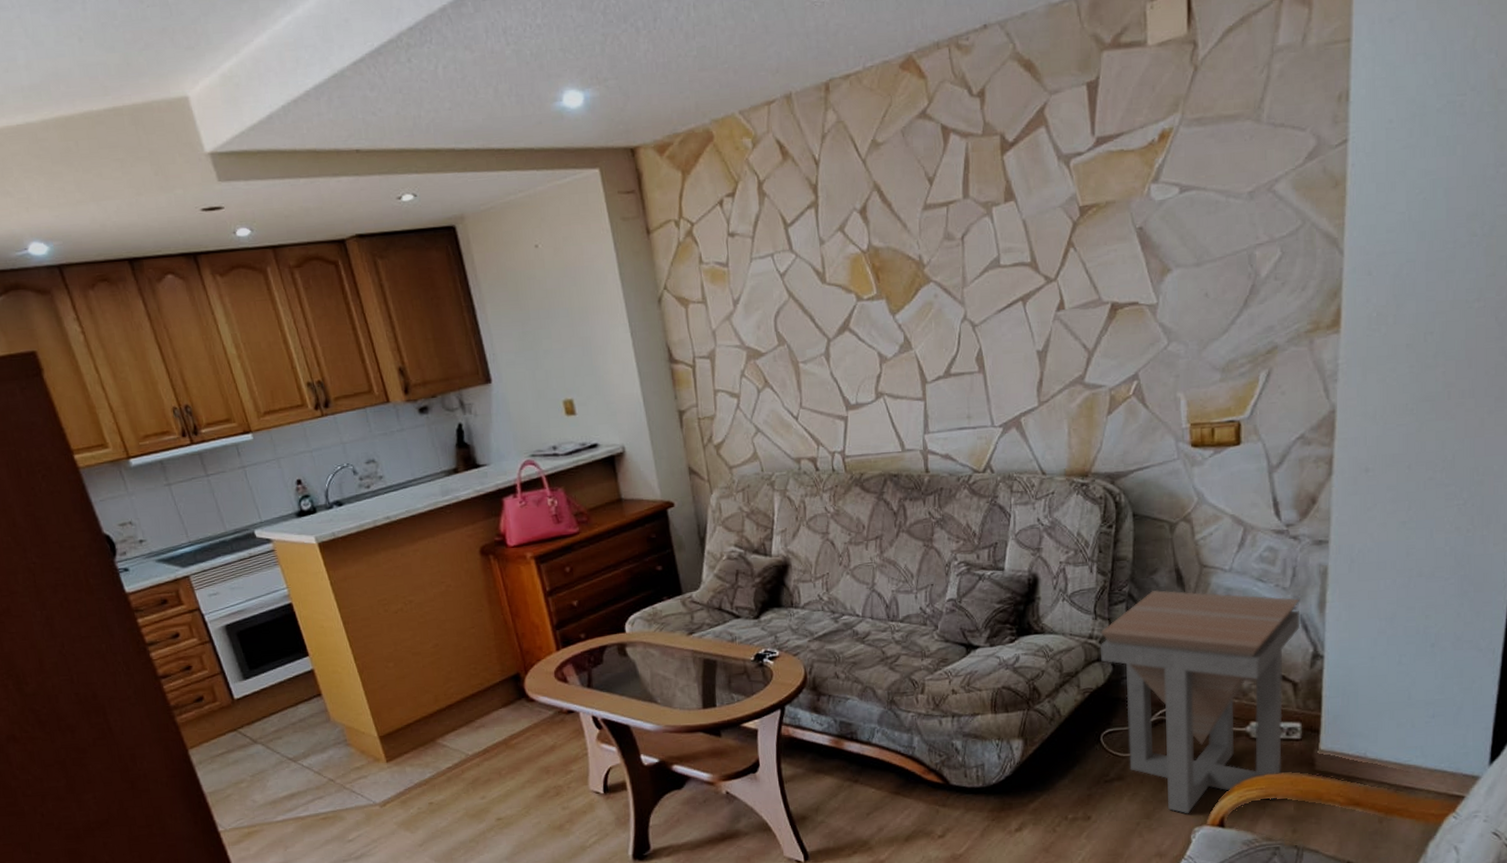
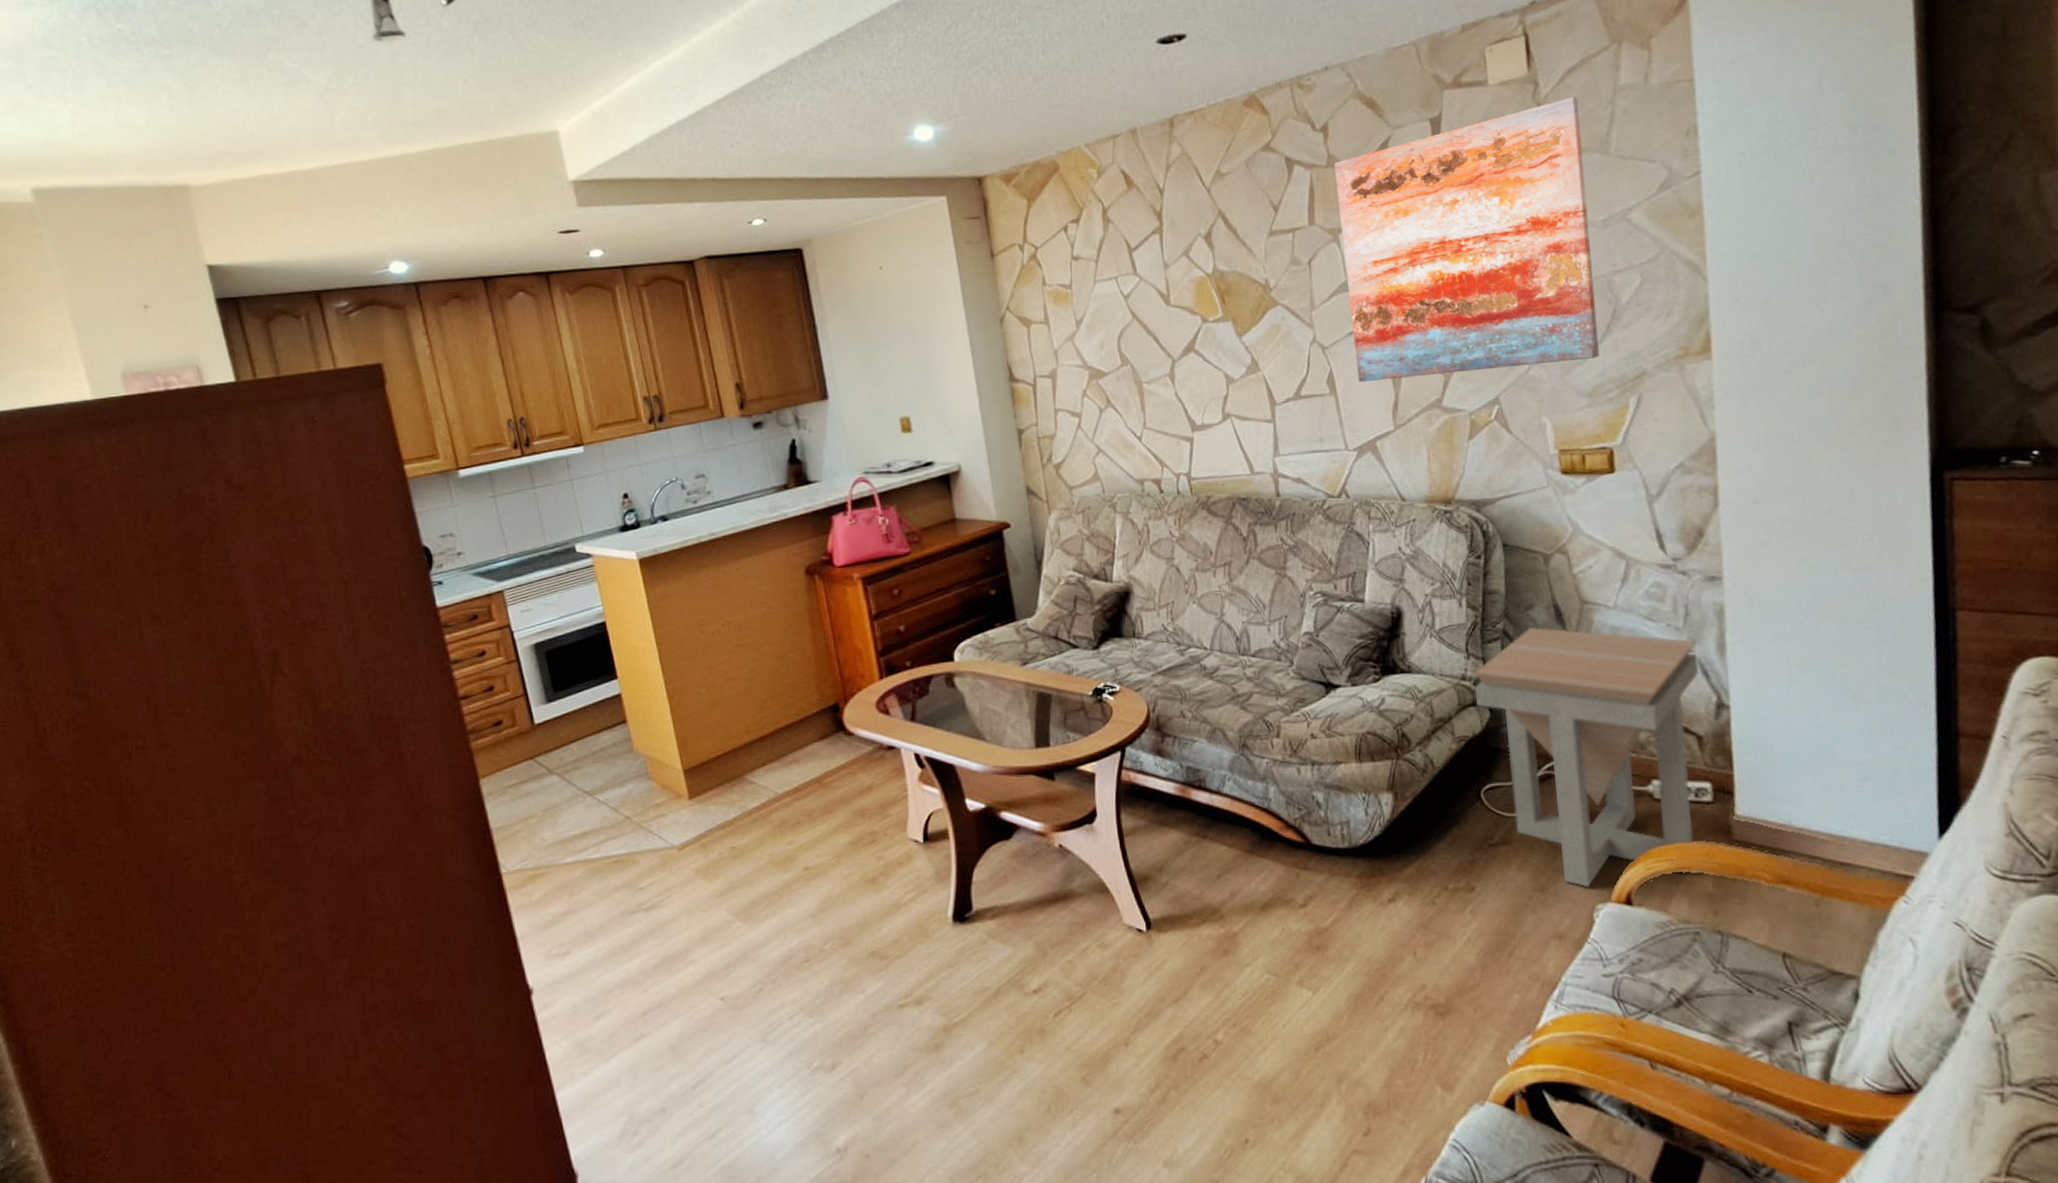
wall art: none [990,59,1236,359] -> present [1334,97,1600,382]

